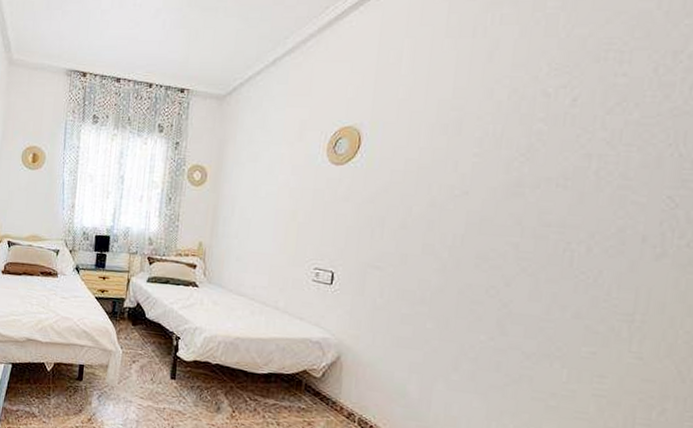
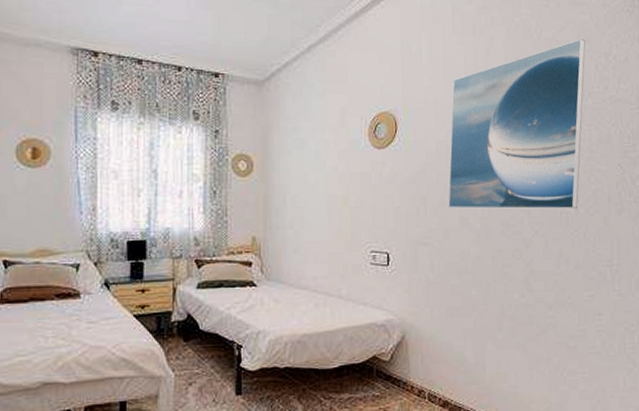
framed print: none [410,34,643,248] -> present [448,39,586,210]

